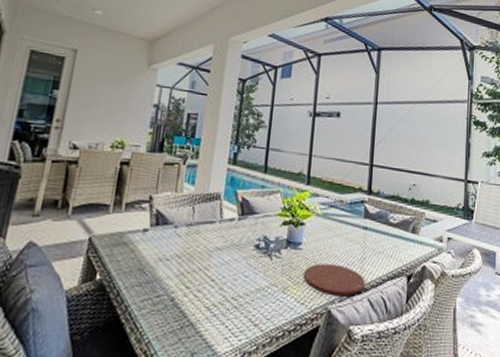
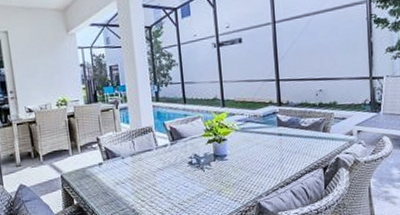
plate: present [304,264,365,295] -> none [233,167,286,191]

